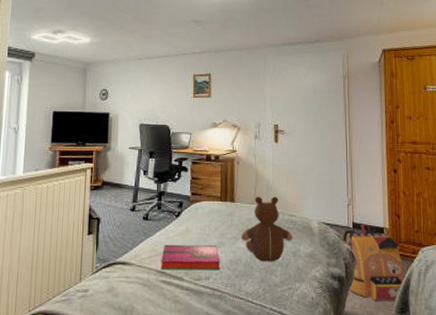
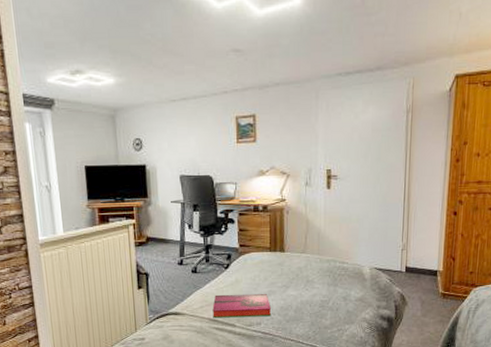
teddy bear: present [240,196,293,262] -> none [291,244,344,307]
backpack: present [342,223,407,301] -> none [394,266,456,337]

